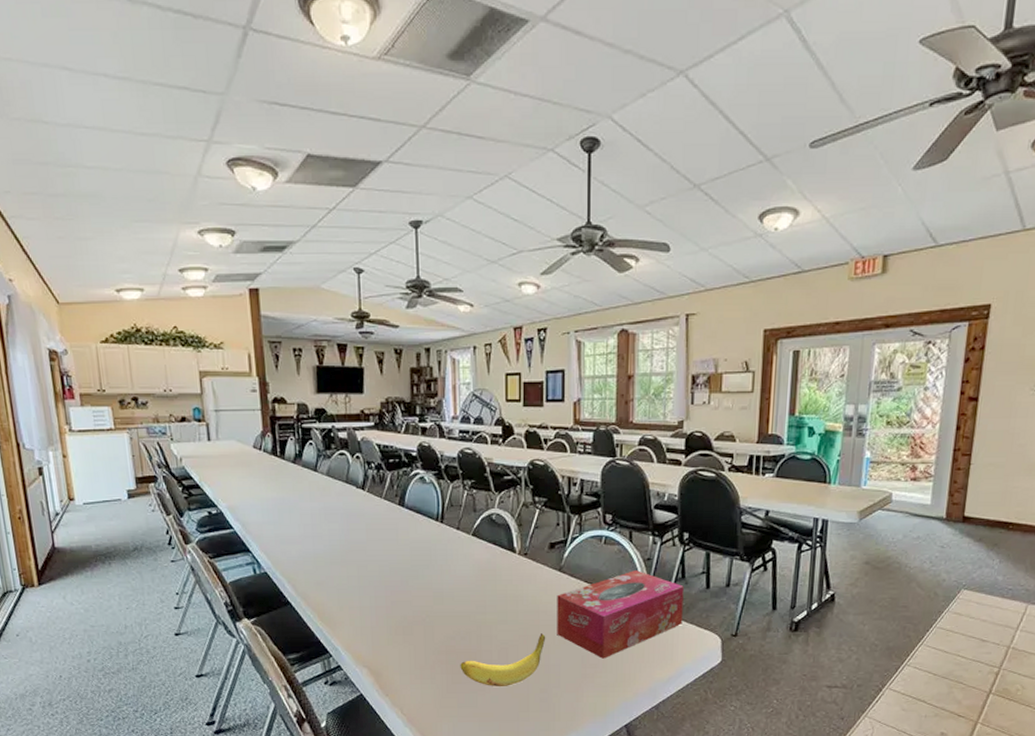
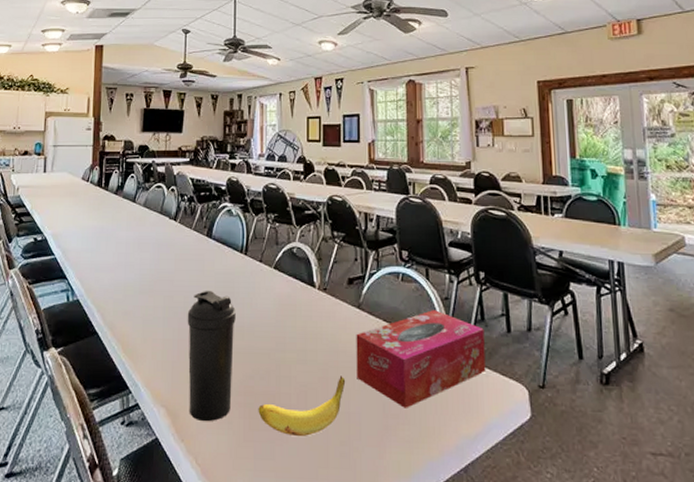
water bottle: none [383,558,434,679] -> present [187,290,236,422]

